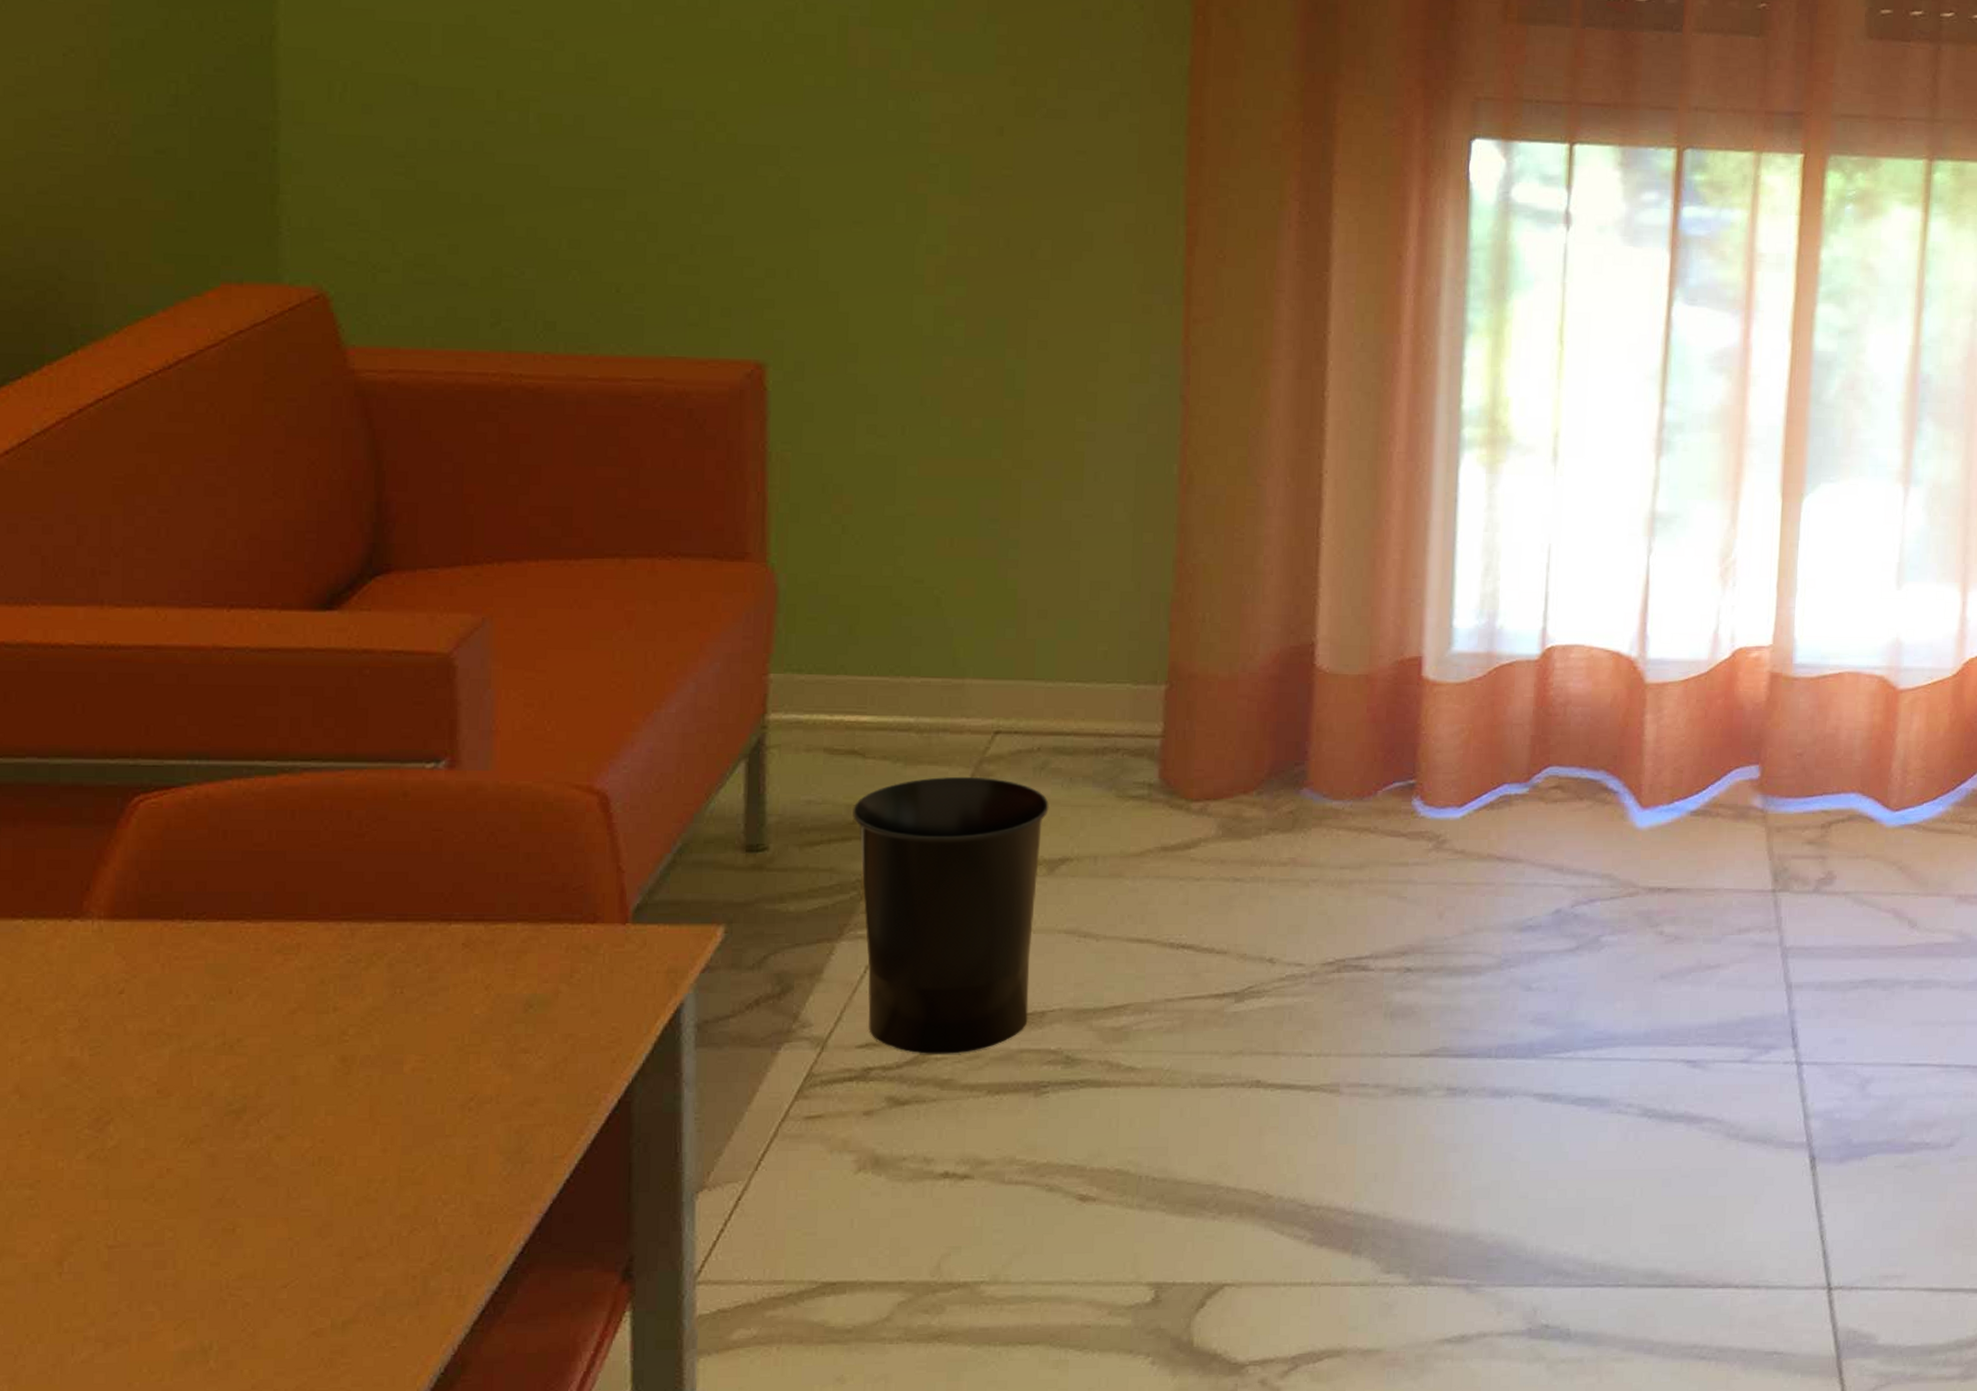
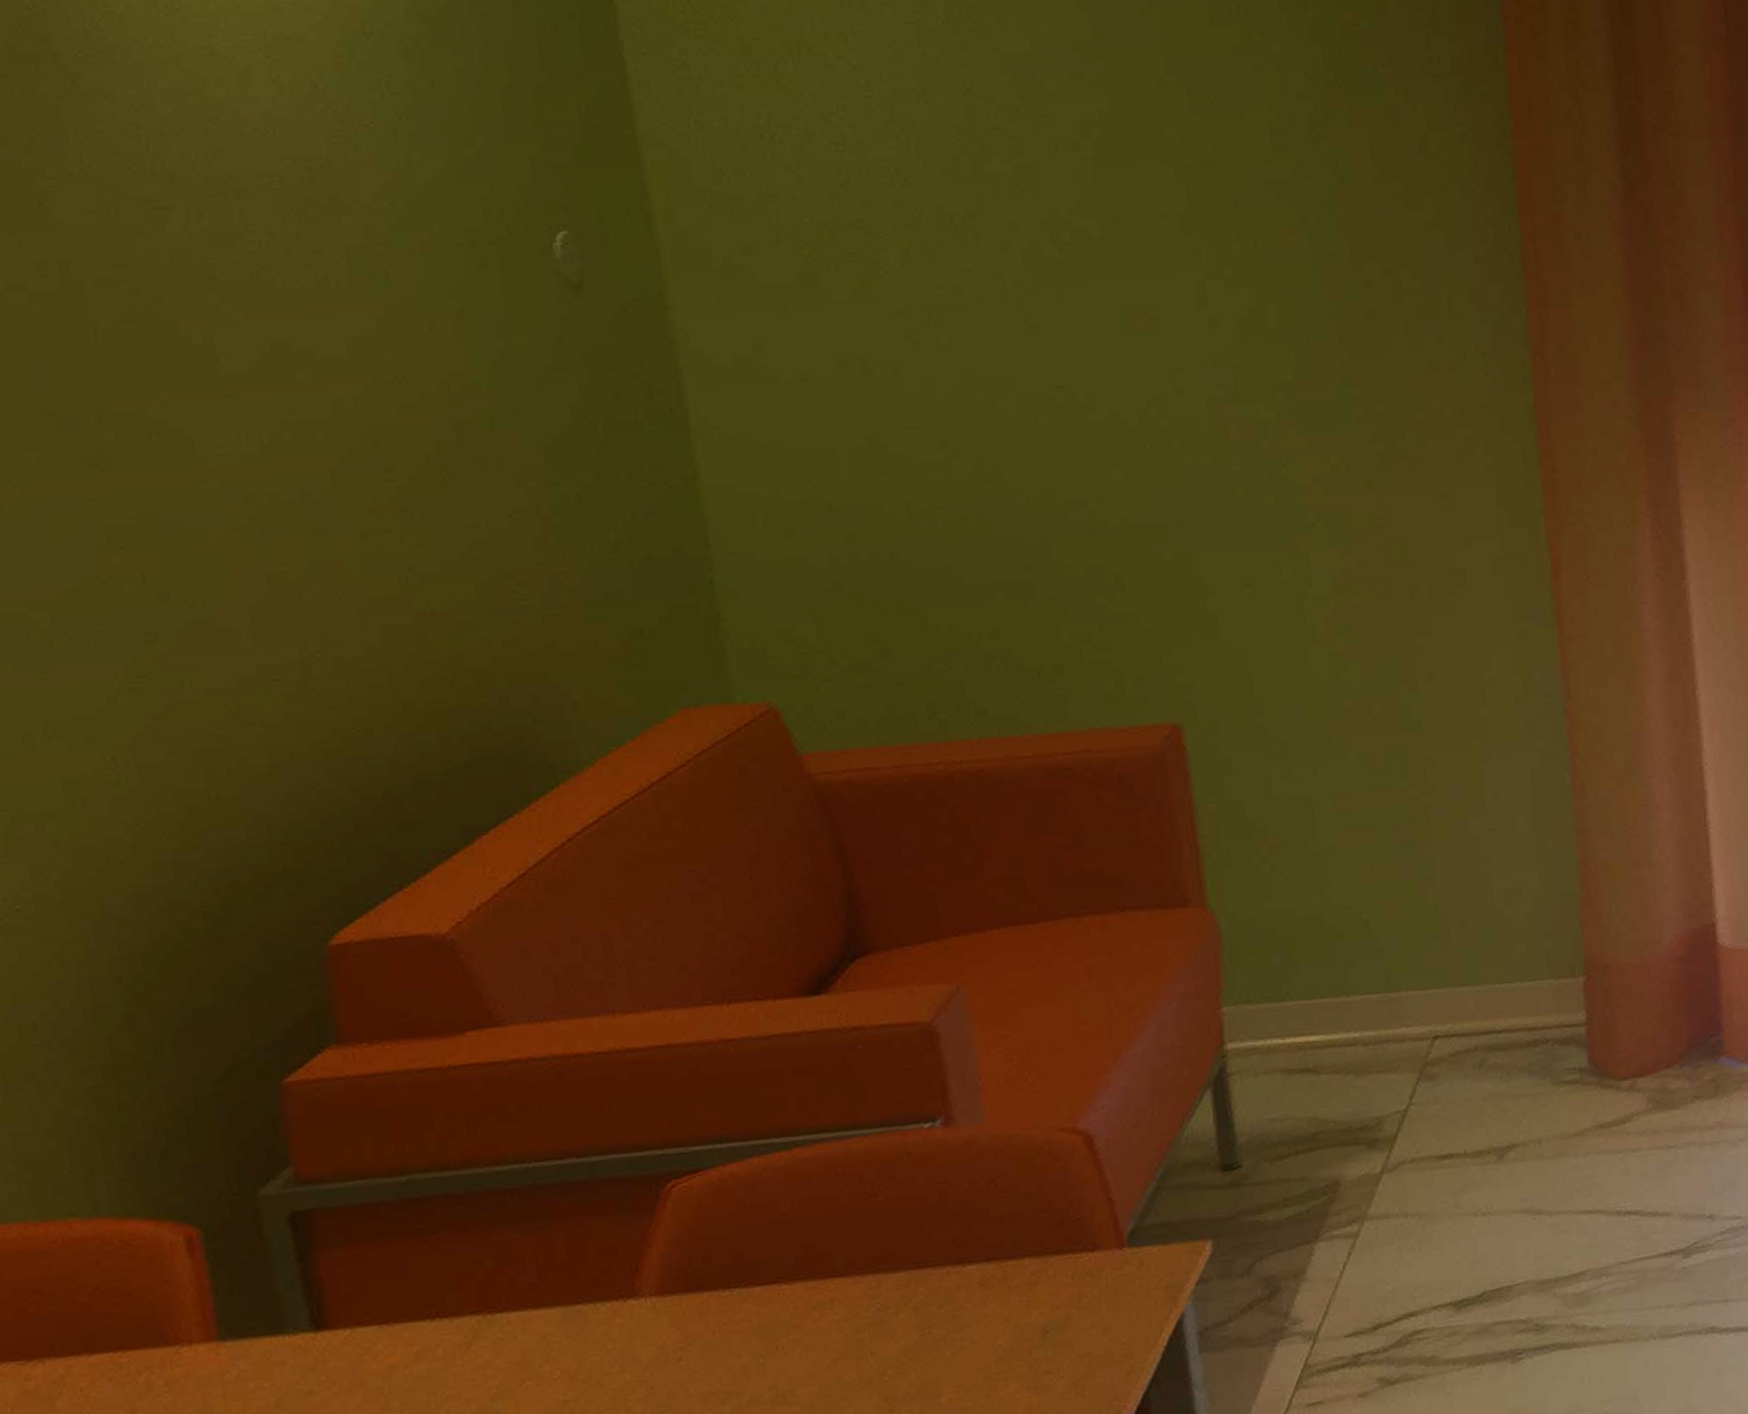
waste bin: present [853,776,1049,1054] -> none [1314,1079,1497,1336]

